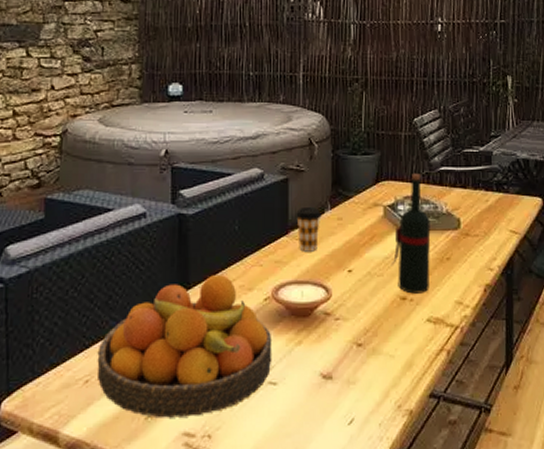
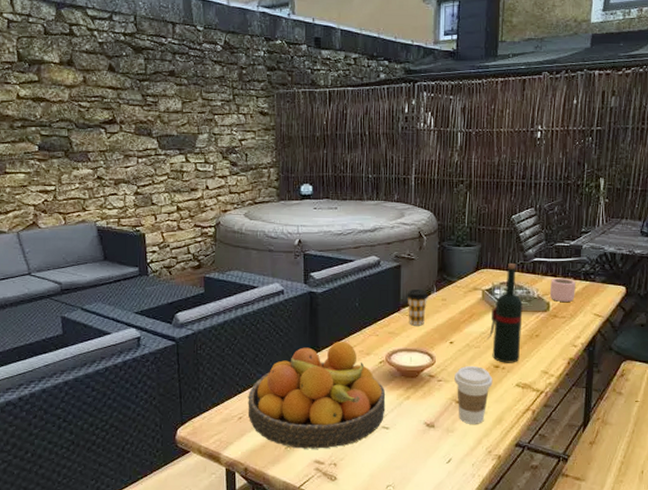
coffee cup: none [355,299,400,372] -> present [455,366,493,424]
mug: none [459,189,488,217] -> present [549,277,576,302]

